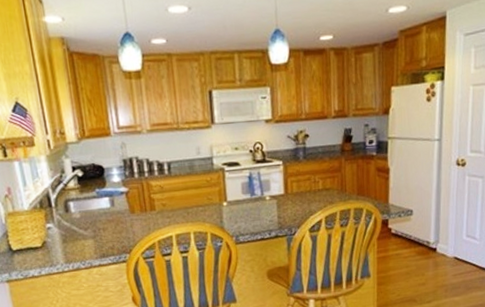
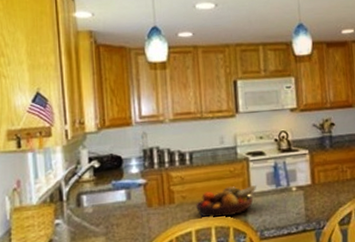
fruit bowl: none [174,194,232,224] -> present [195,185,257,218]

